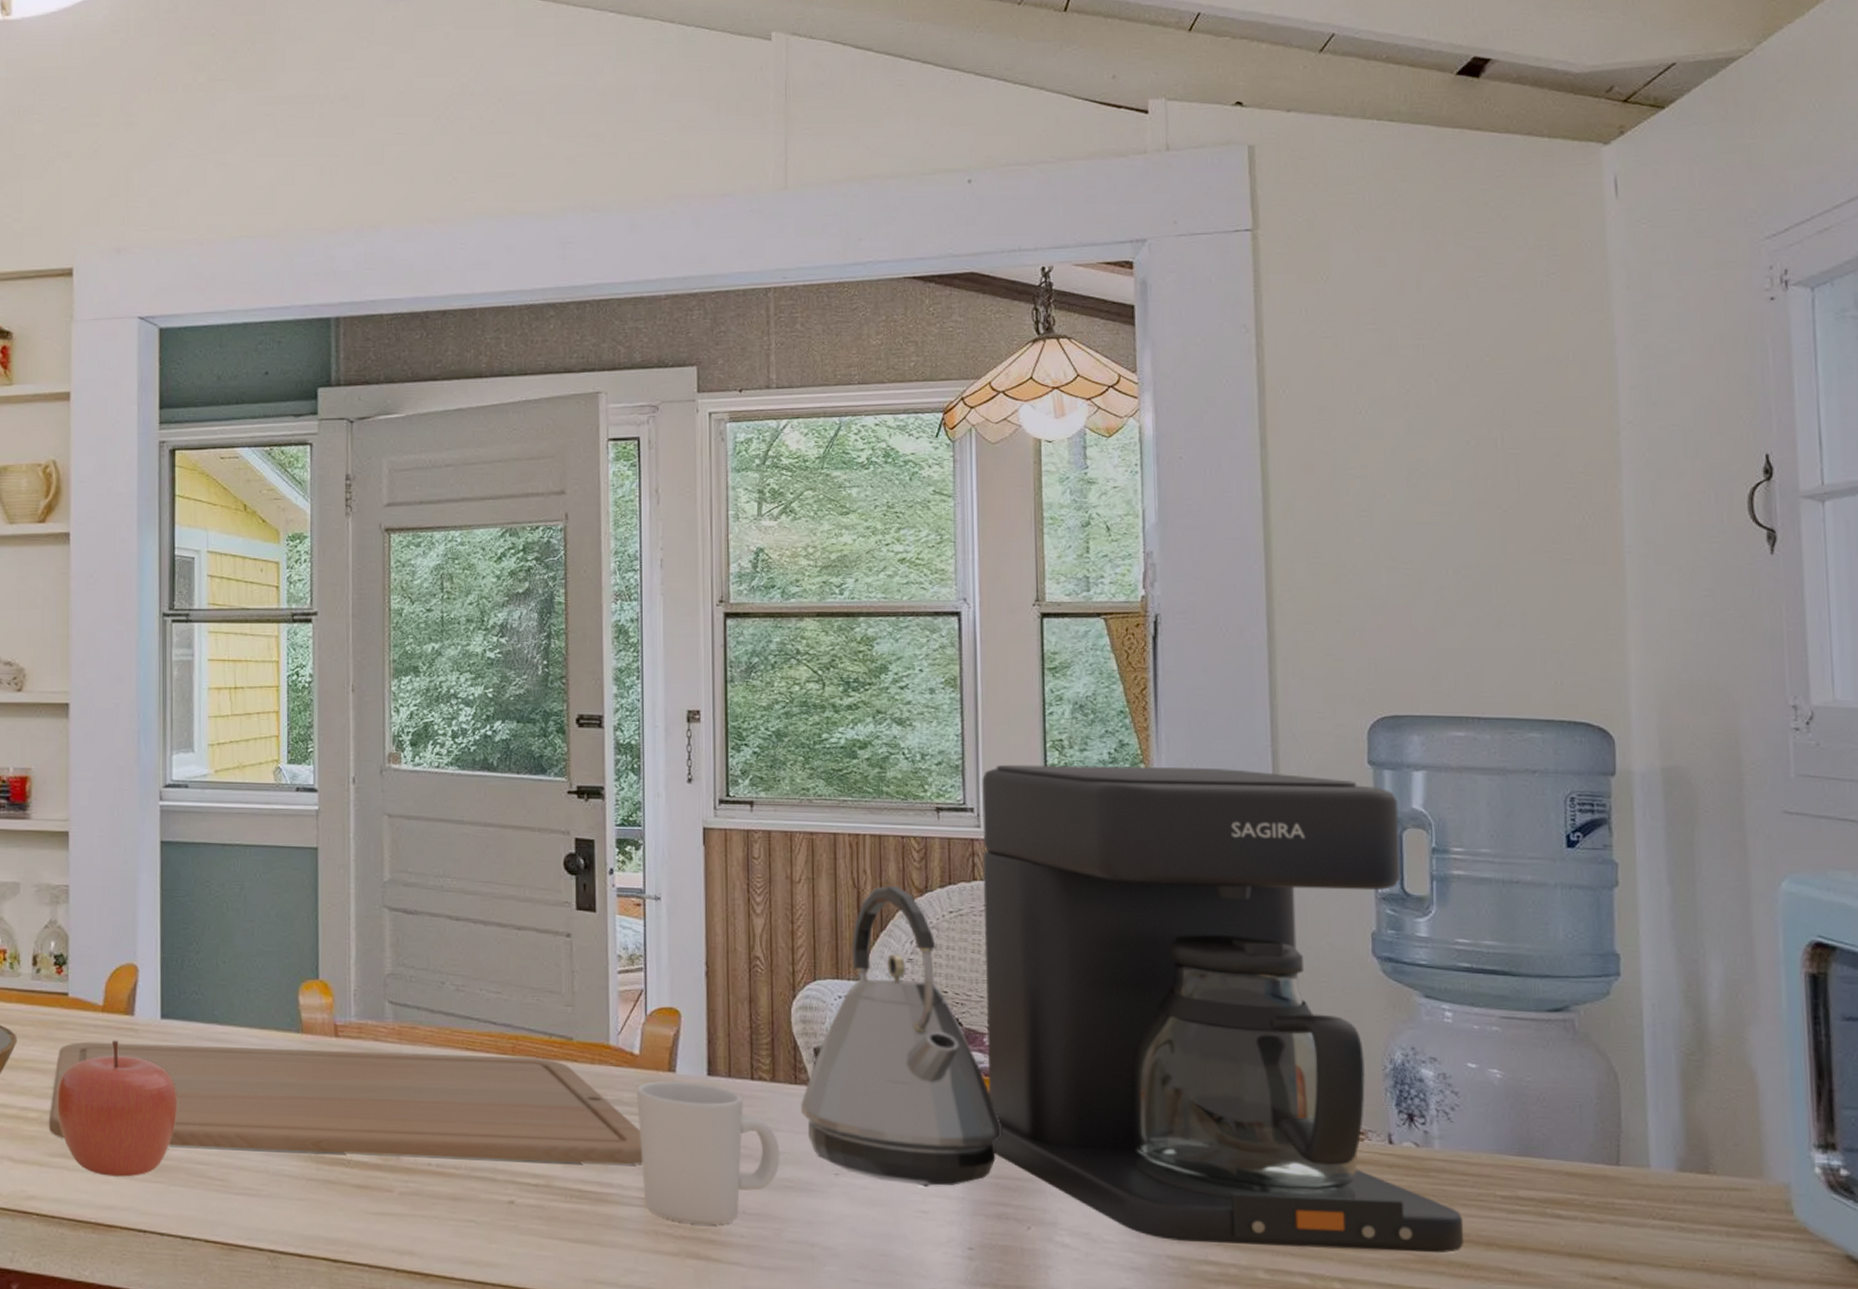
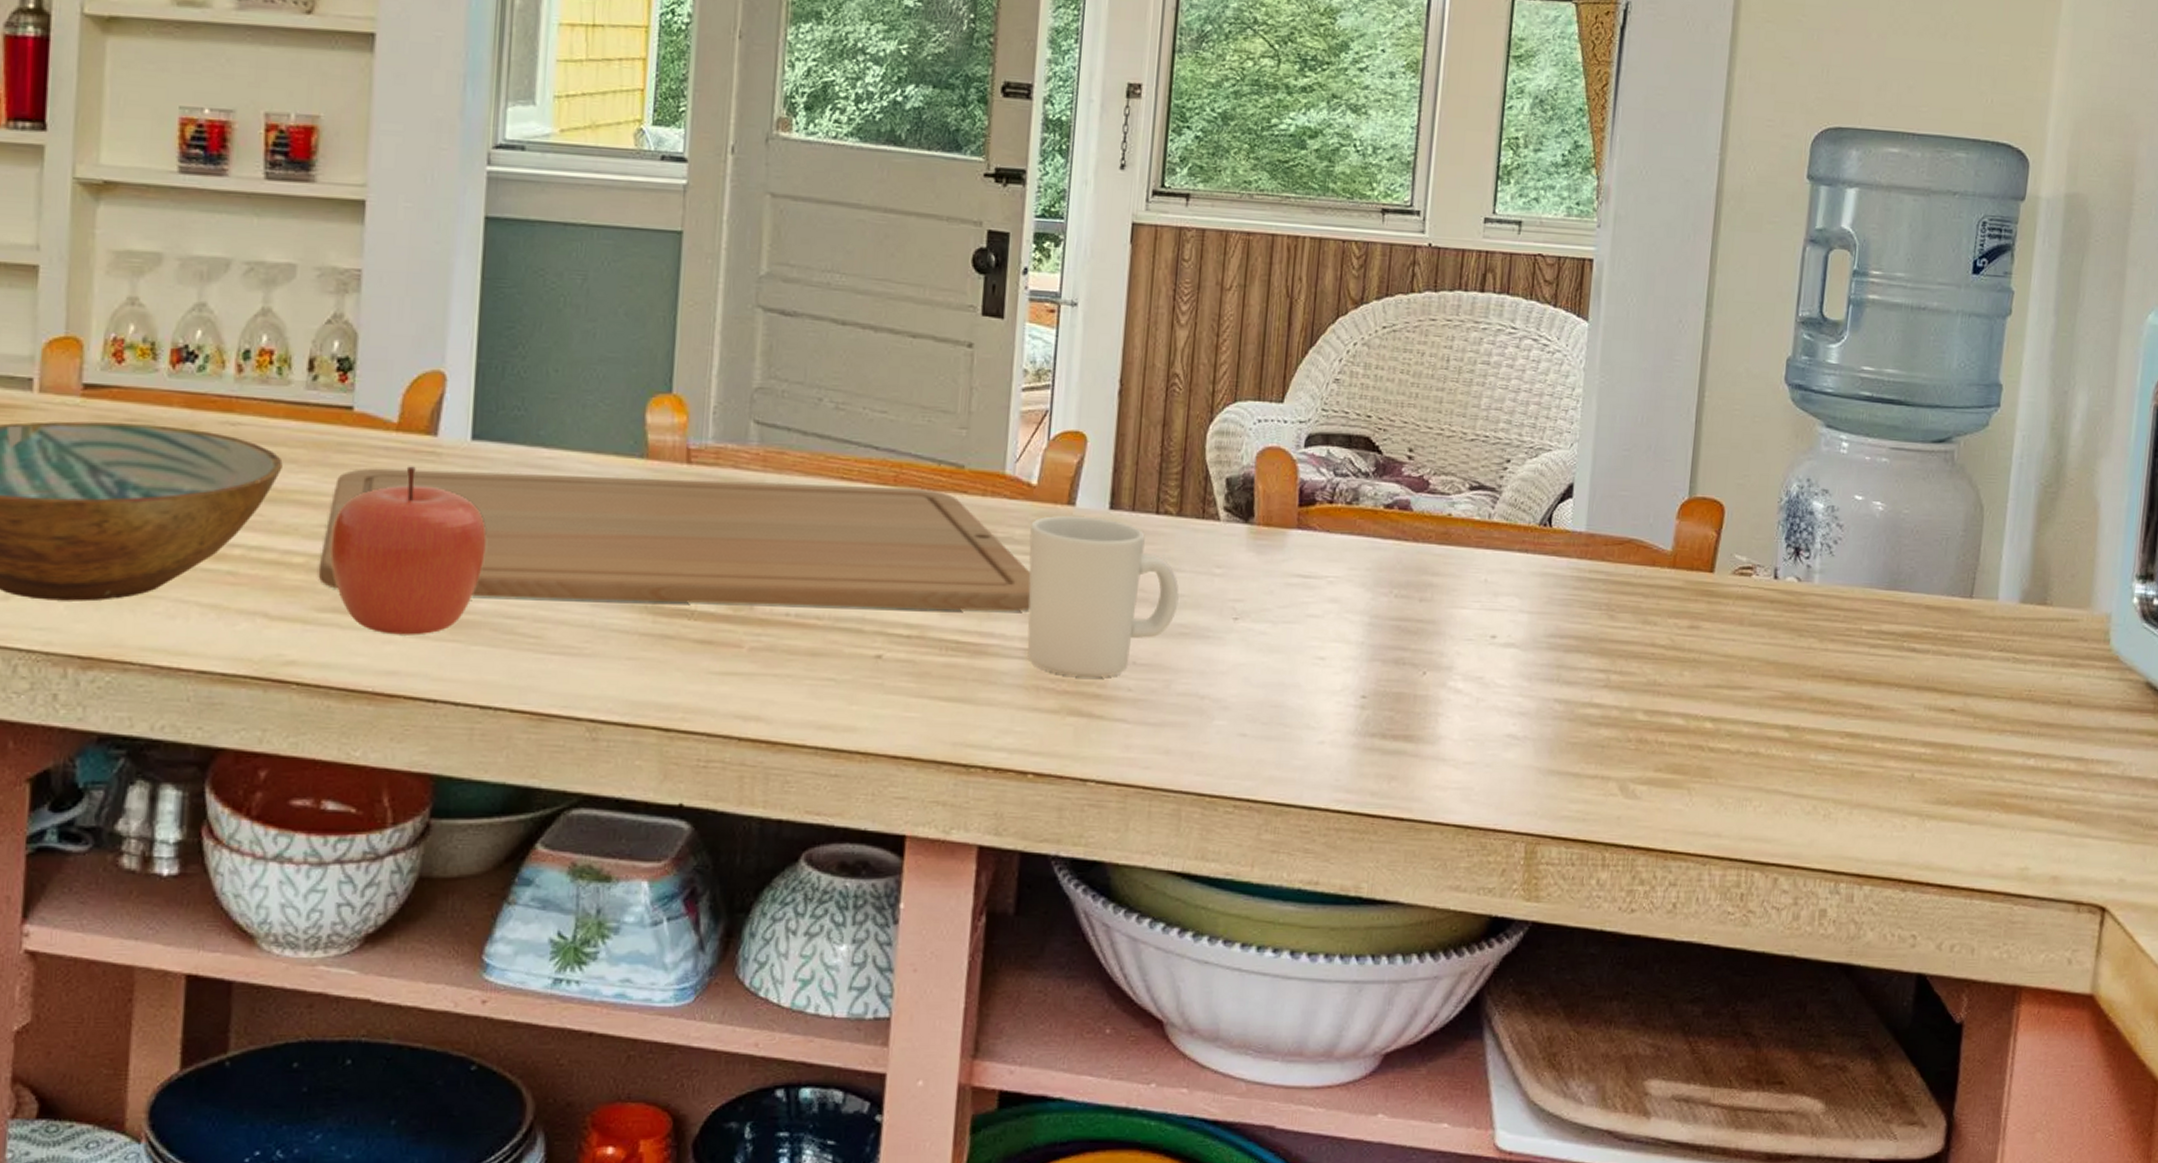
kettle: present [801,886,1003,1186] -> none [1206,296,1410,631]
coffee maker: present [982,764,1464,1253] -> none [1399,162,1830,690]

